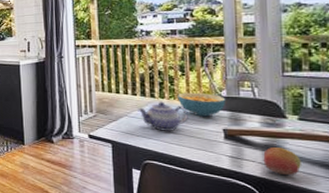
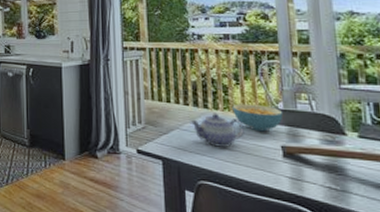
fruit: present [263,147,301,176] -> none [324,168,364,201]

